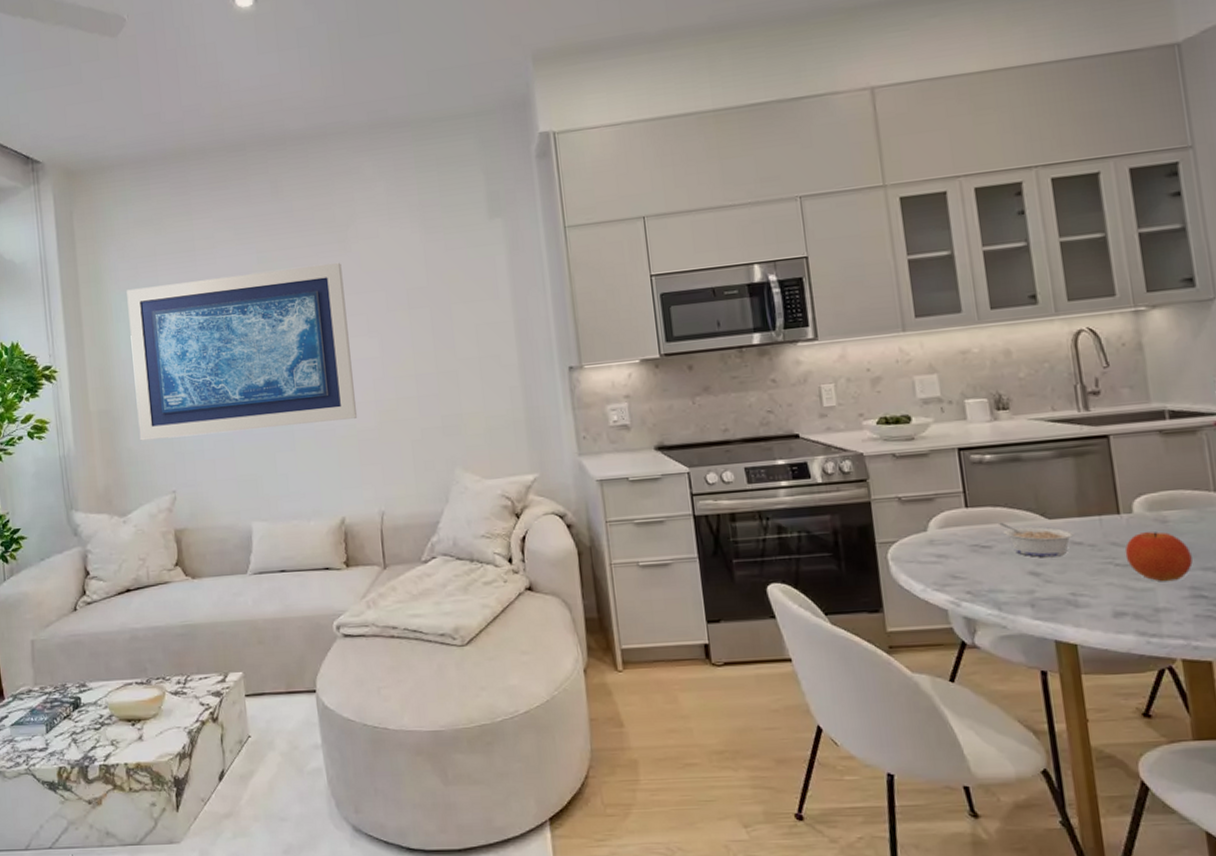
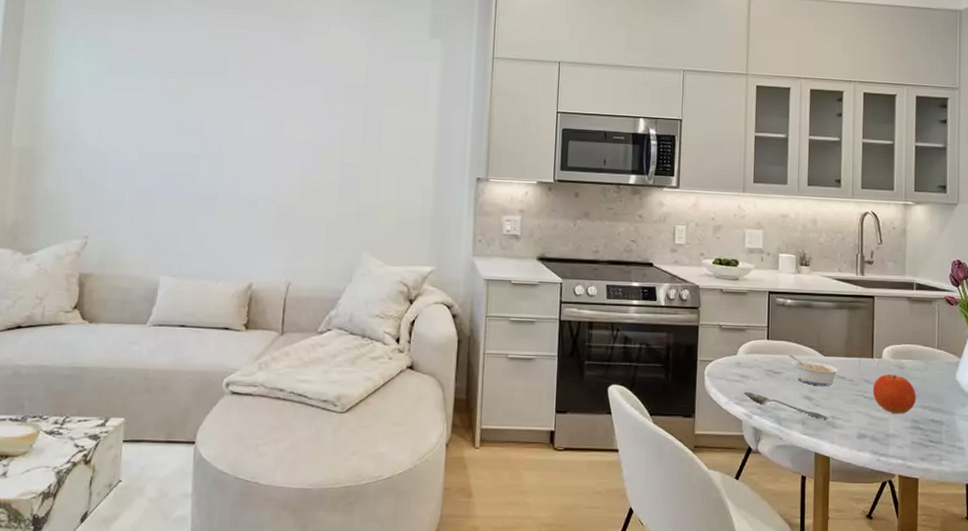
wall art: present [126,262,358,441] -> none [59,36,290,194]
spoon: none [944,574,1069,598] -> present [744,392,830,419]

